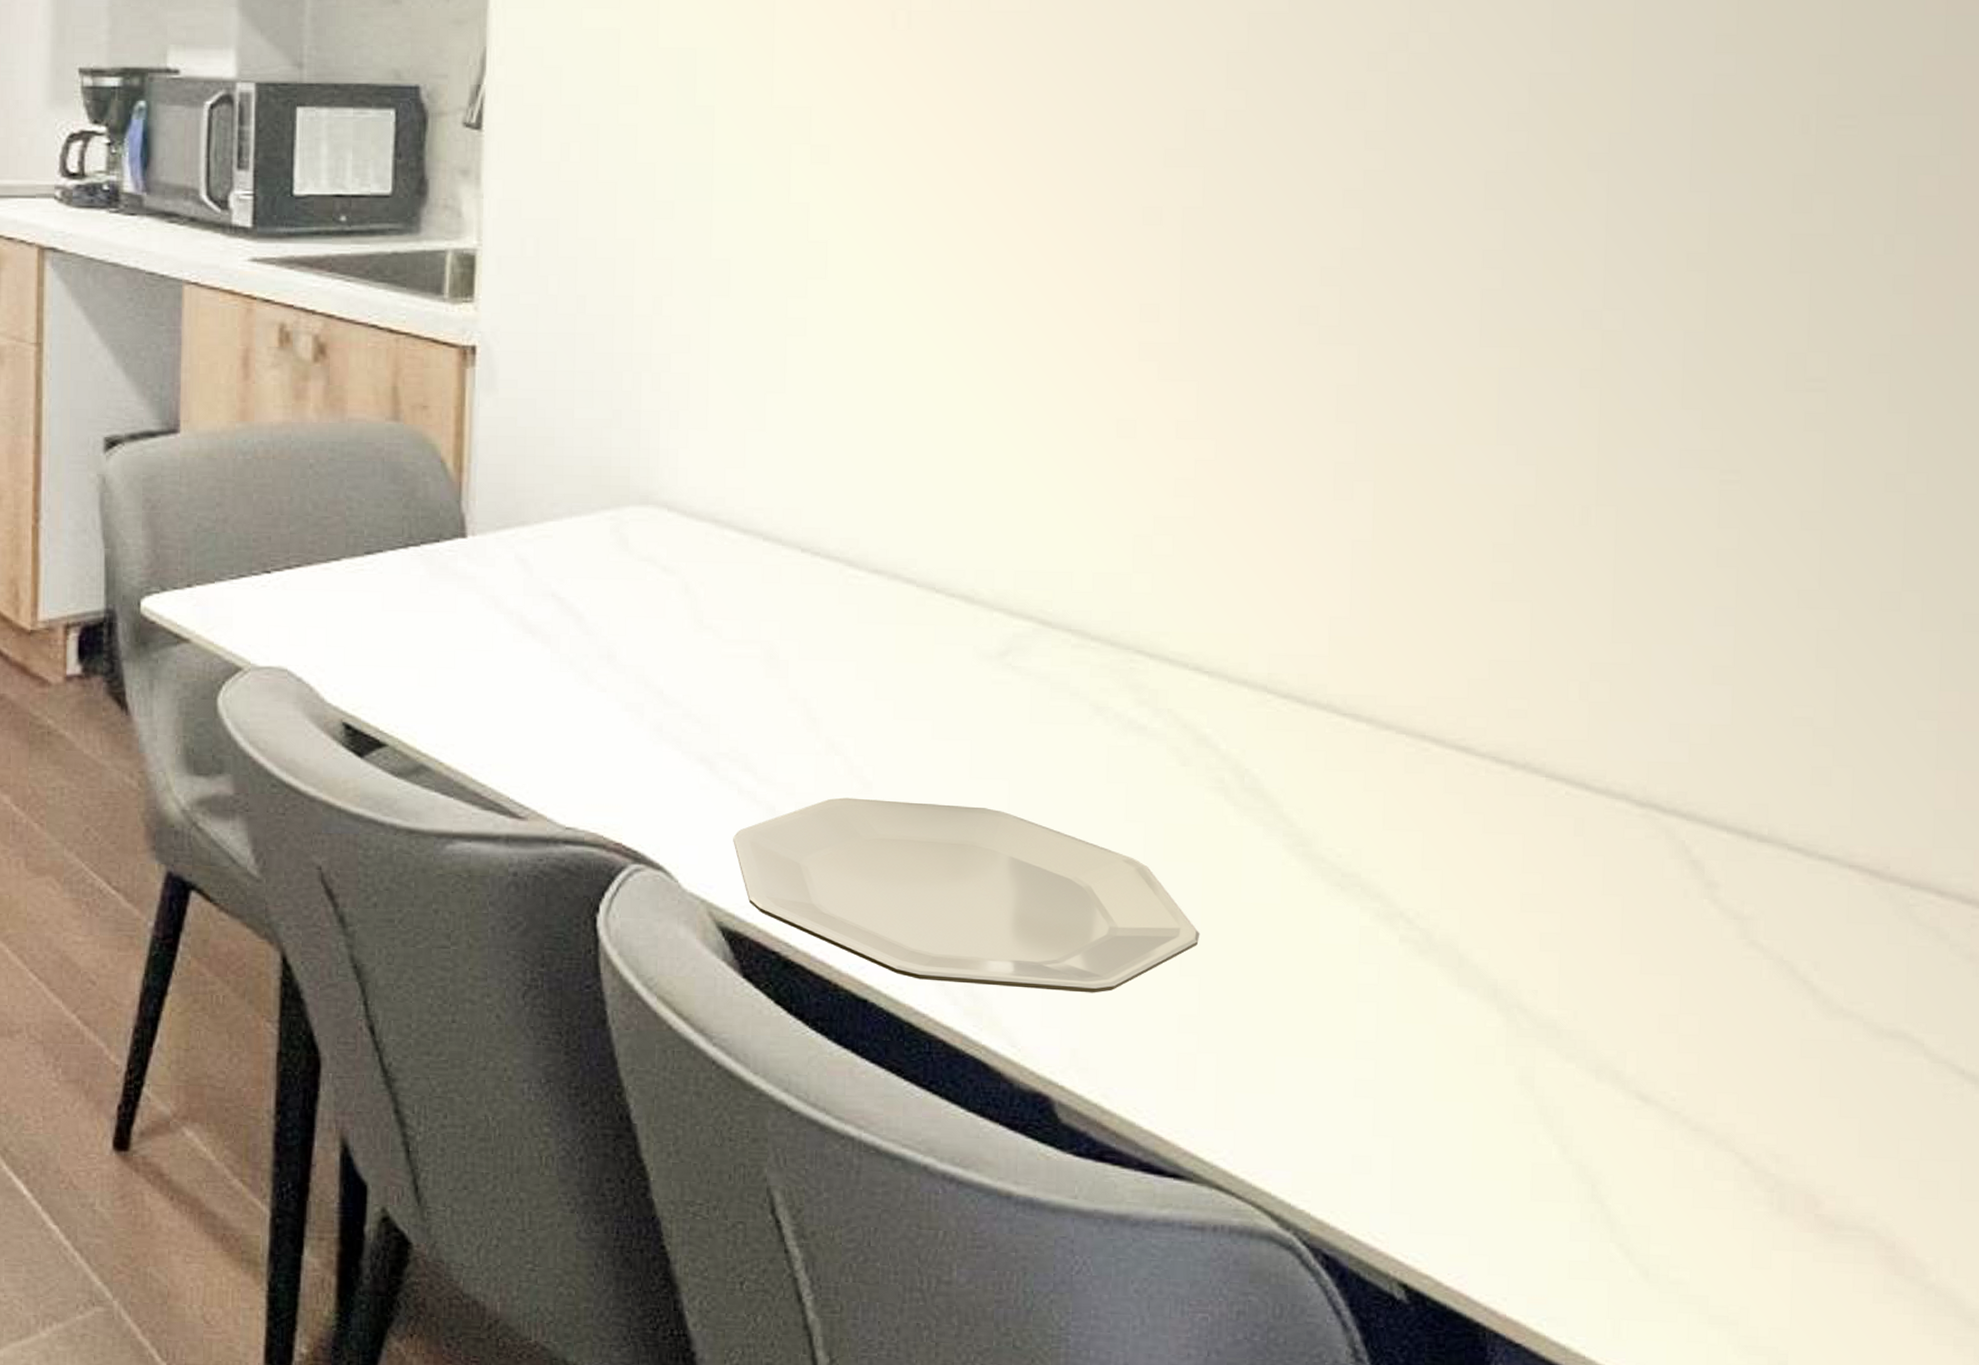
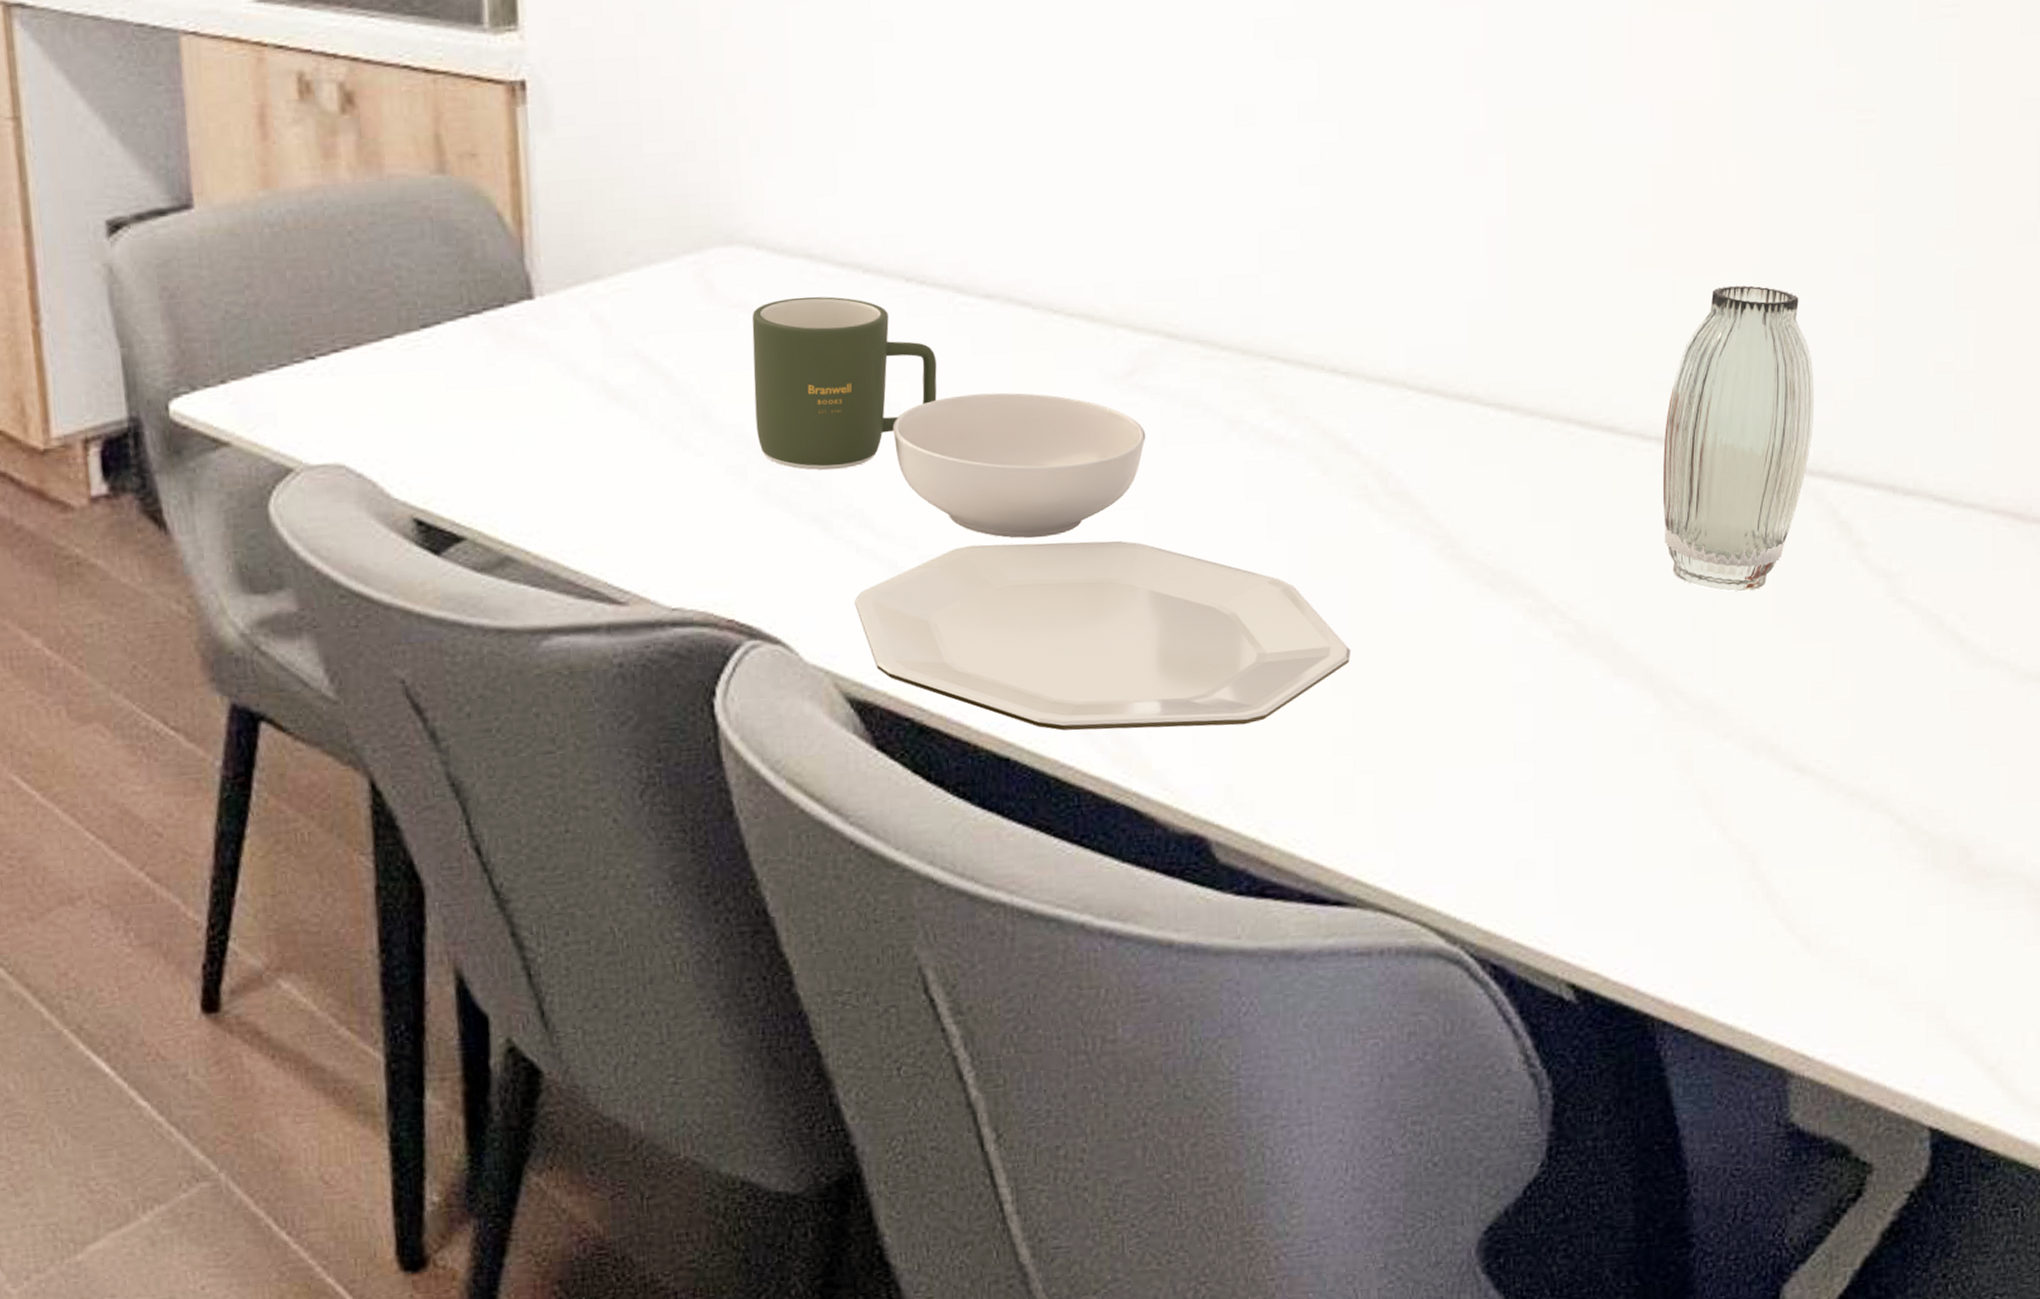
mug: none [655,557,825,716] -> present [752,296,937,470]
bowl: none [780,659,1015,796] -> present [892,392,1146,538]
vase: none [1514,624,1670,918] -> present [1663,285,1815,592]

